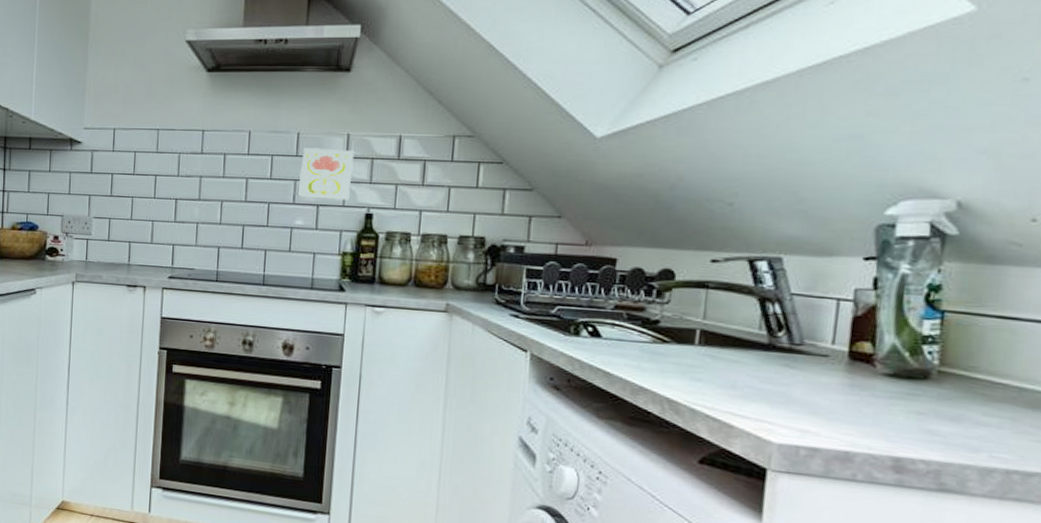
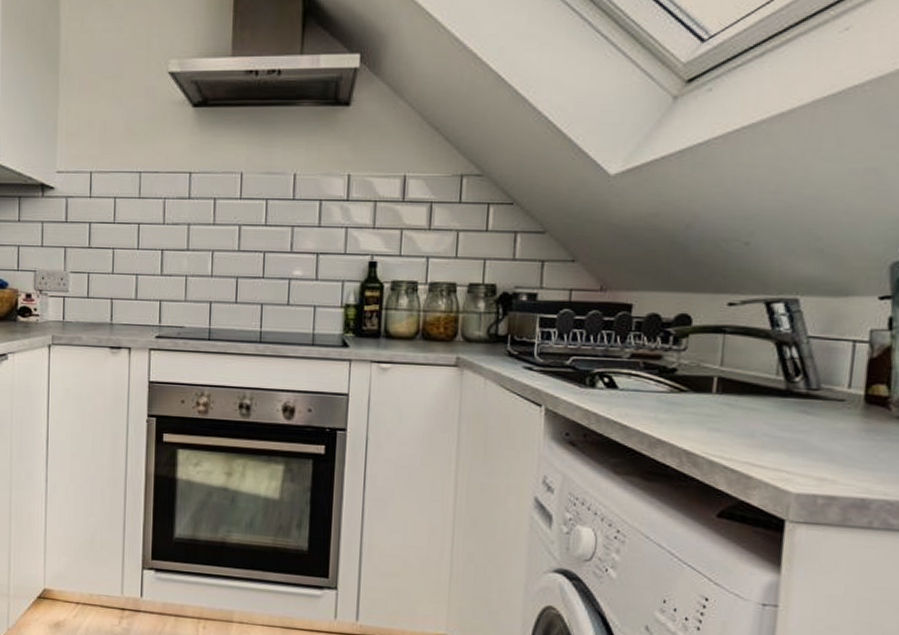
decorative tile: present [297,147,354,200] -> none [295,190,356,247]

